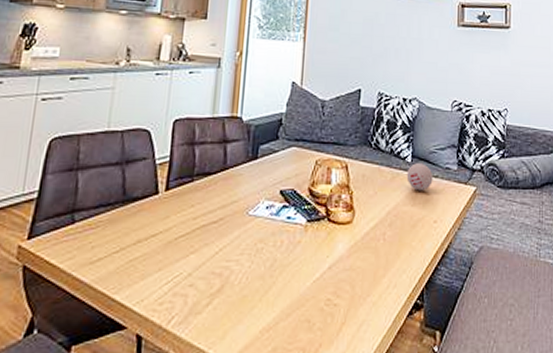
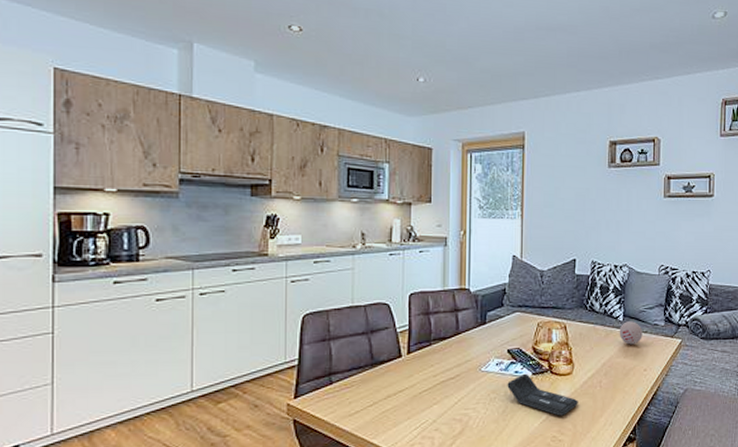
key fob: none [277,220,358,274] -> present [507,373,578,416]

